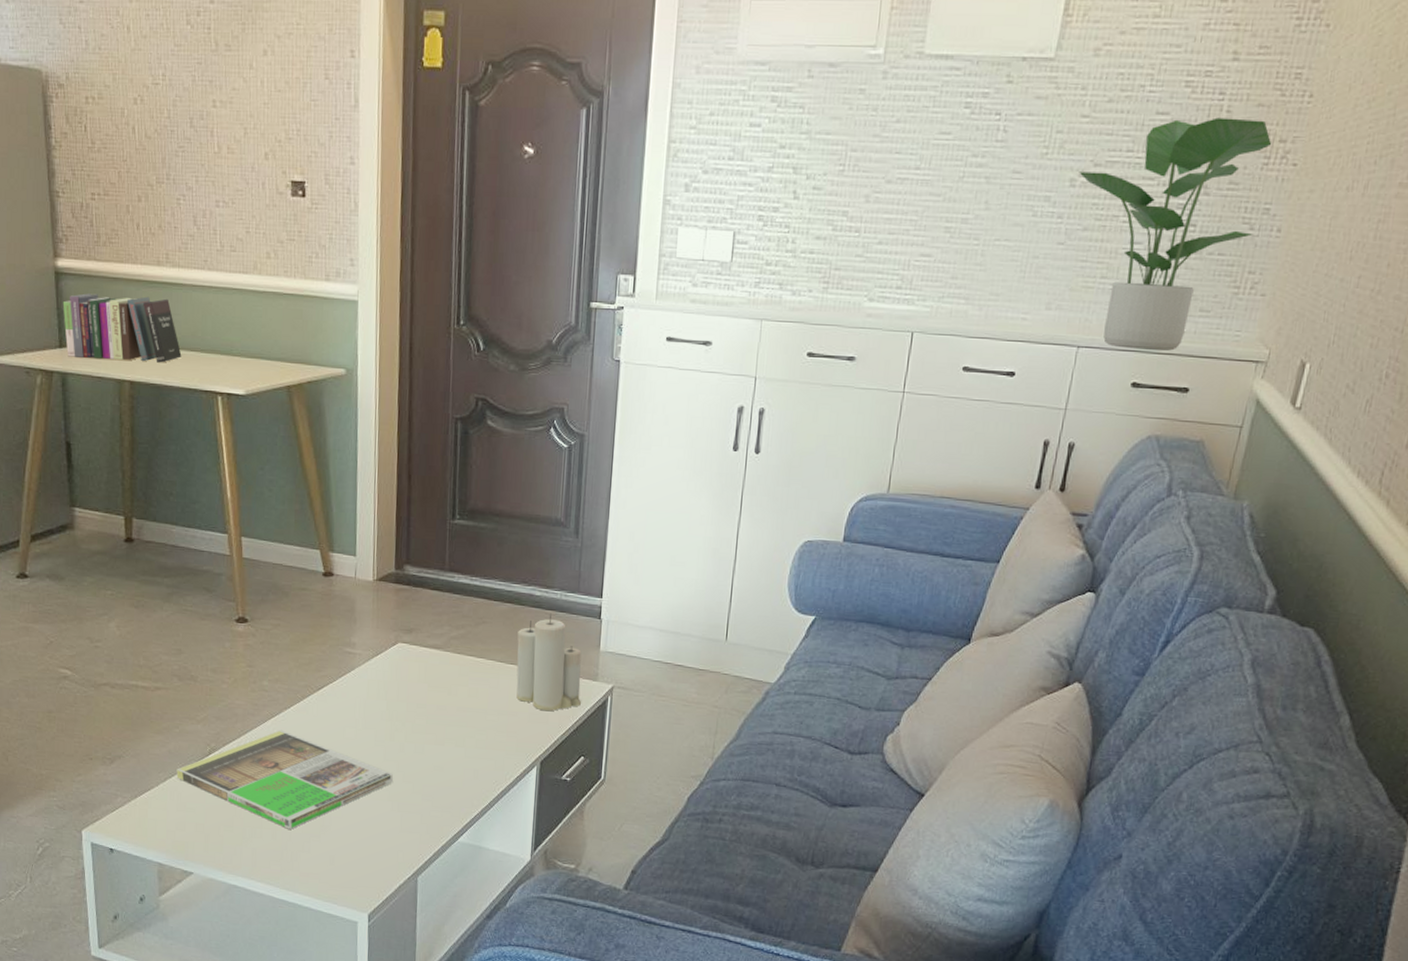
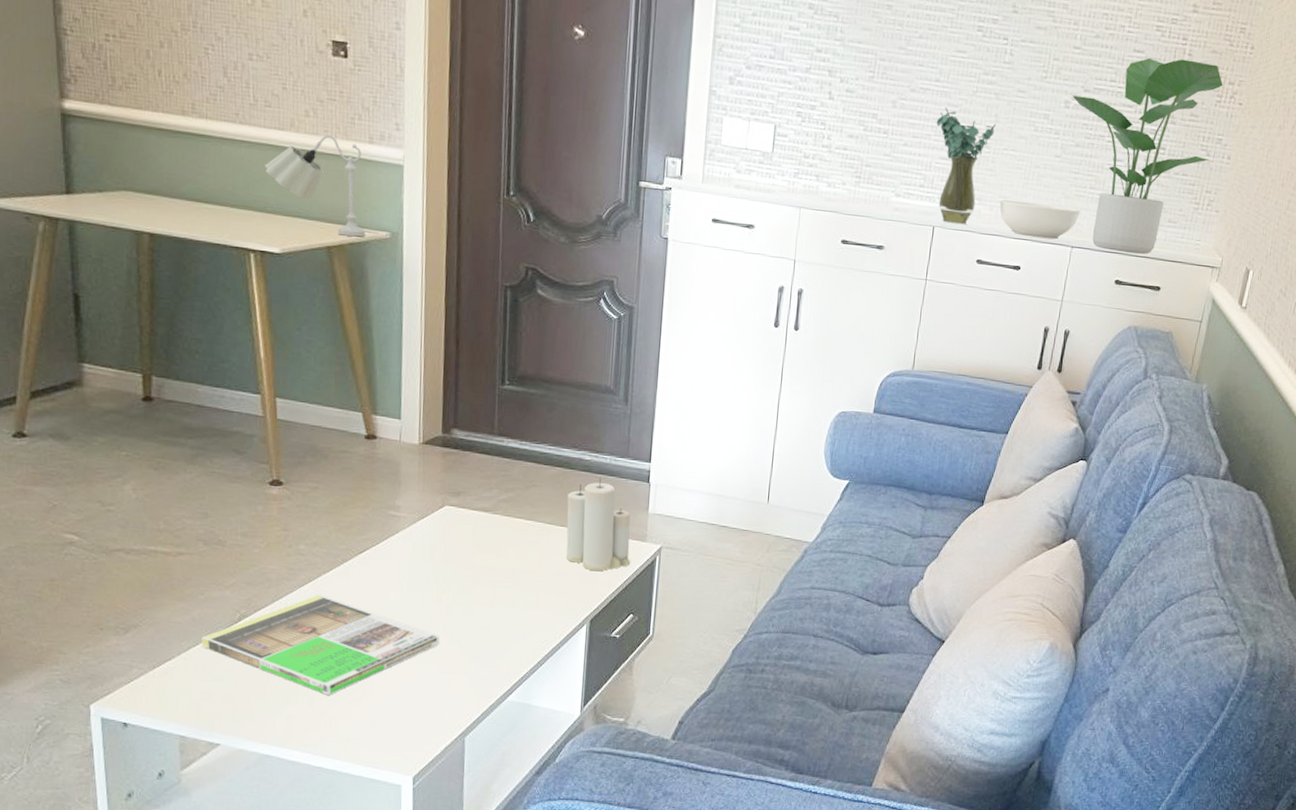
books: present [62,293,182,363] -> none [70,138,210,216]
table lamp: none [231,275,348,375] -> present [265,134,392,237]
vase: none [915,197,987,329] -> present [936,107,996,225]
bowl: none [989,296,1090,339] -> present [999,199,1081,240]

